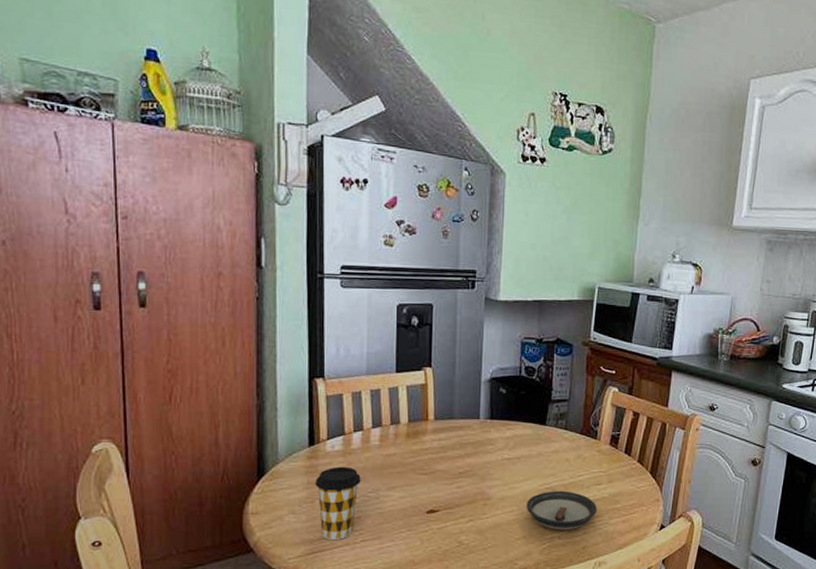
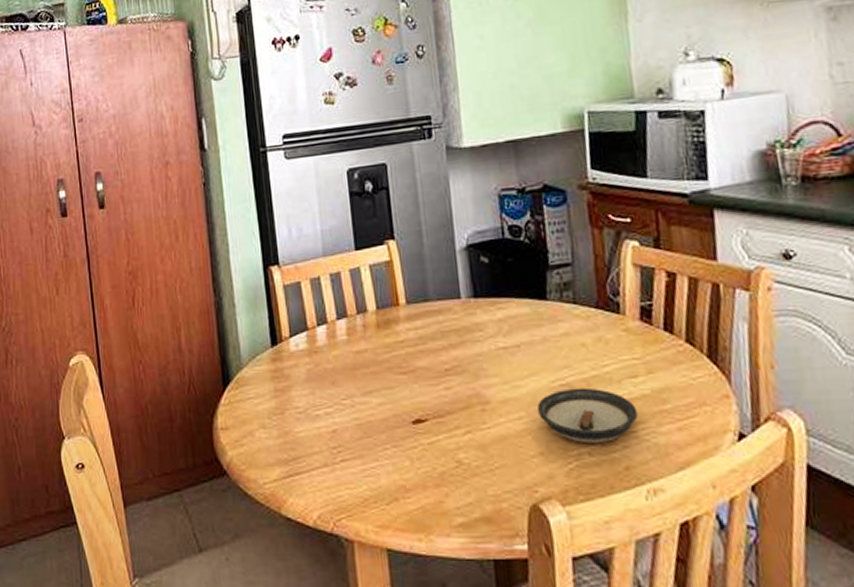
coffee cup: present [315,466,361,540] -> none [283,368,332,459]

